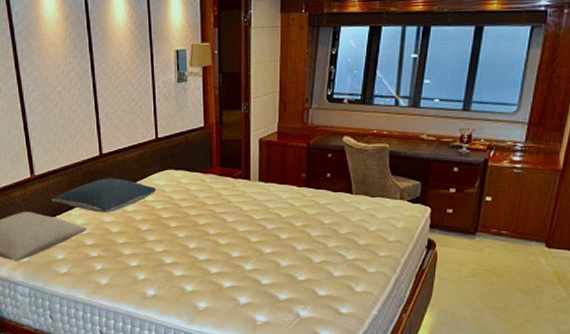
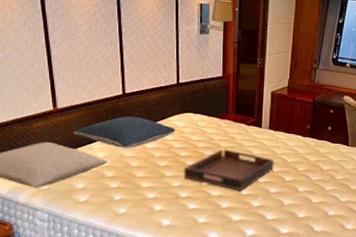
serving tray: none [167,207,267,253] -> present [183,149,275,191]

